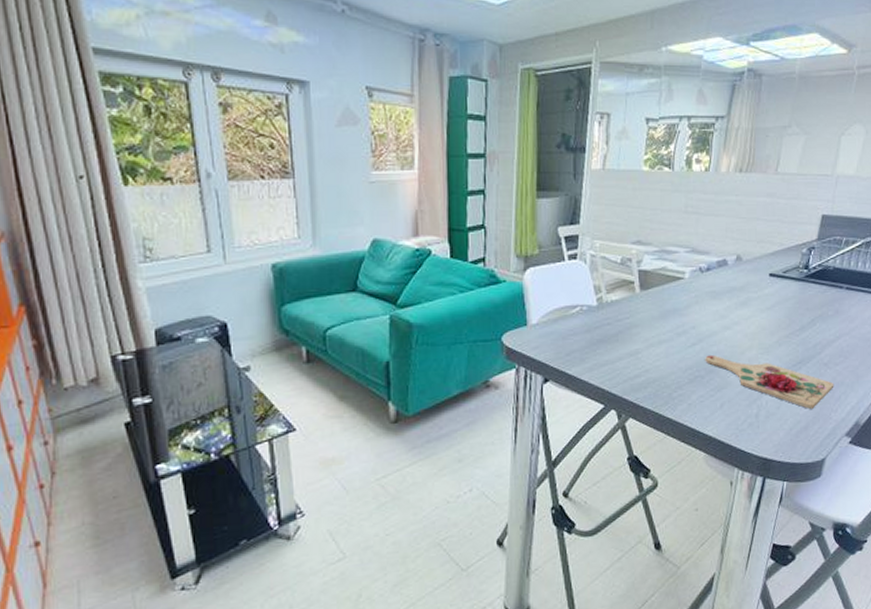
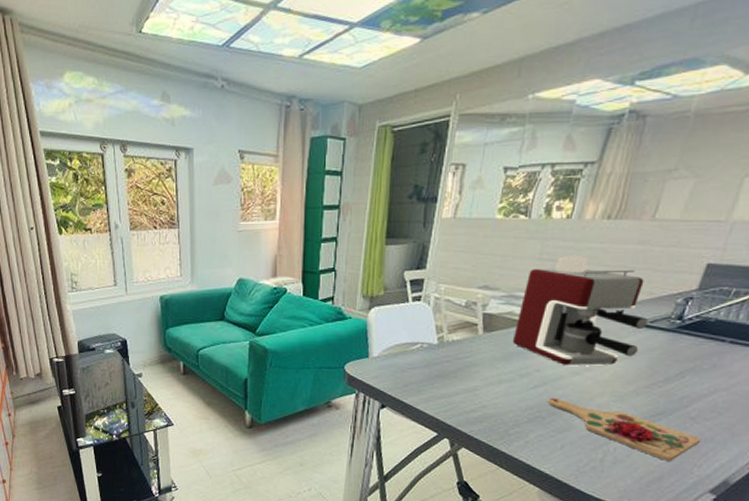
coffee maker: none [668,208,782,320] -> present [512,255,648,366]

